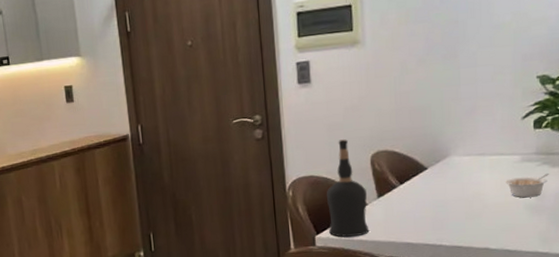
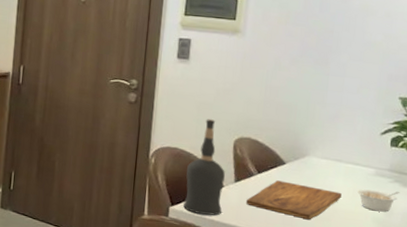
cutting board: none [392,186,489,221] -> present [245,180,342,220]

